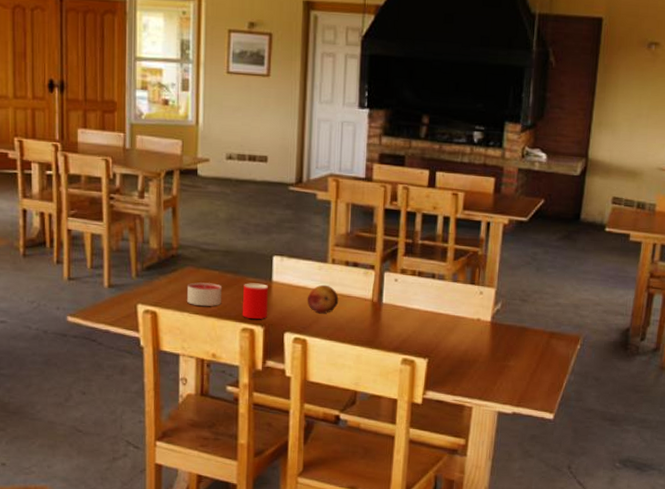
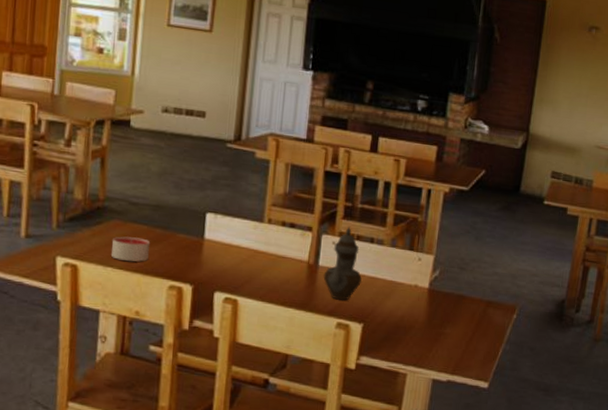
cup: present [242,283,269,319] -> none [170,239,201,277]
fruit: present [307,284,339,313] -> none [240,244,274,274]
teapot: none [387,263,425,337] -> present [323,226,362,301]

